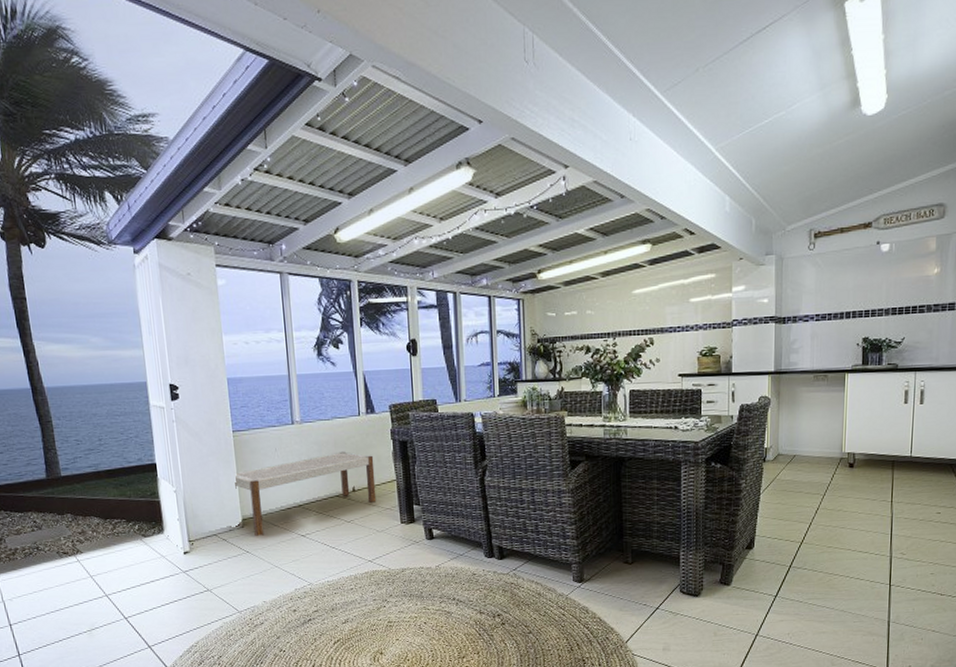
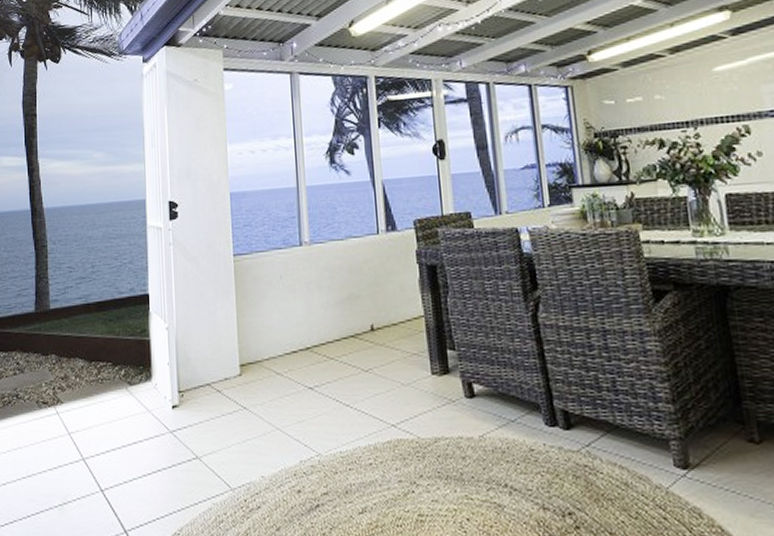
bench: present [235,451,377,537] -> none [232,279,401,389]

